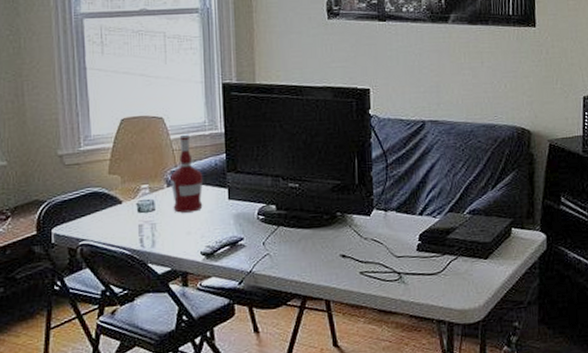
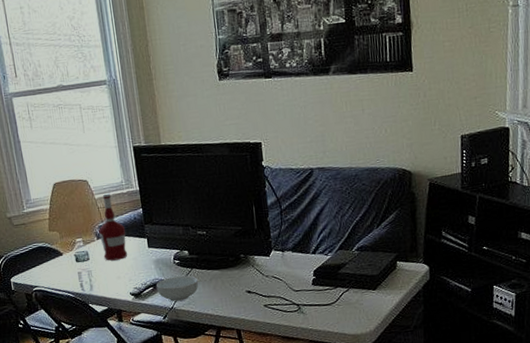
cereal bowl: none [233,234,285,264] -> present [156,275,199,302]

